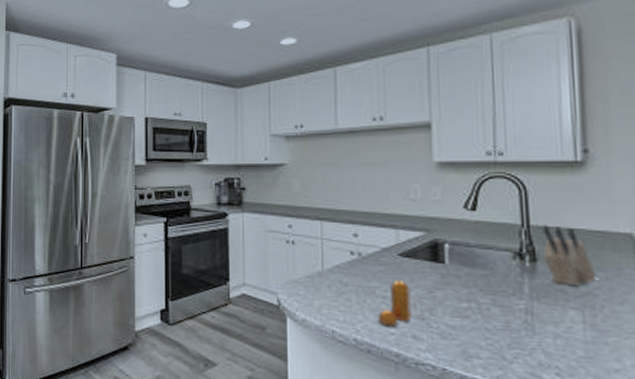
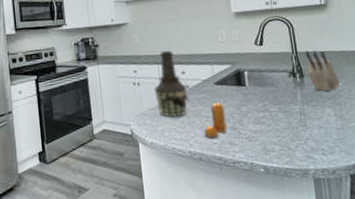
bottle: none [313,203,361,292] -> present [154,50,190,117]

